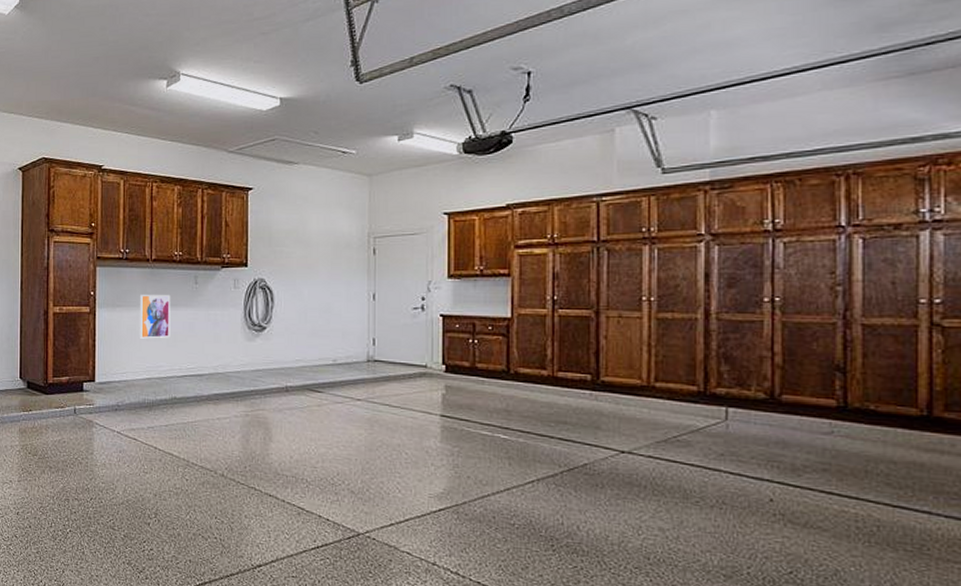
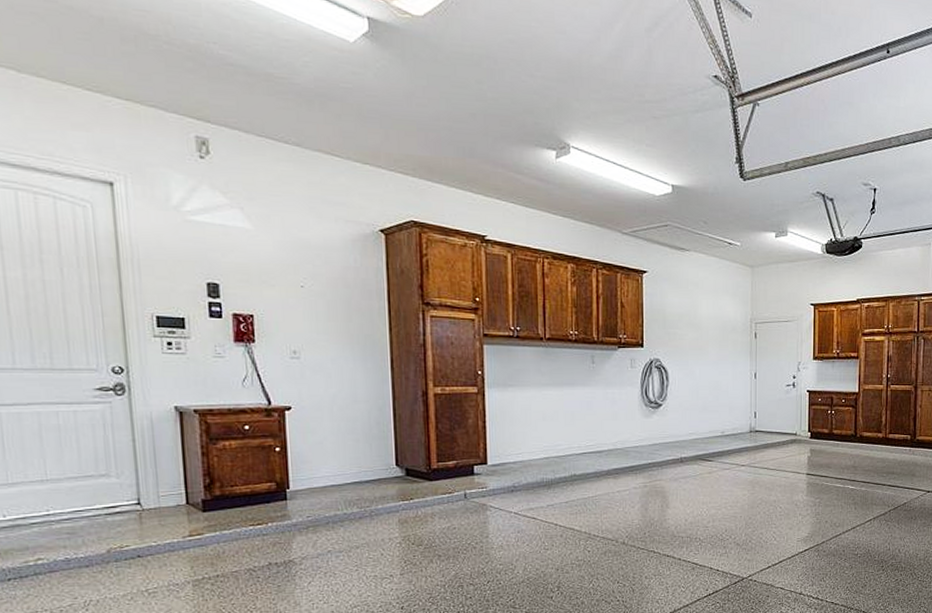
wall art: present [140,295,171,339] -> none [534,374,568,418]

